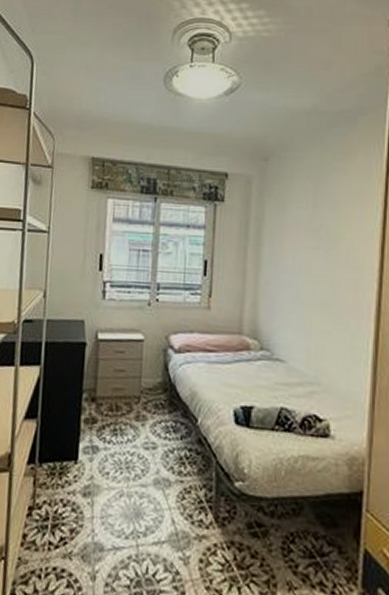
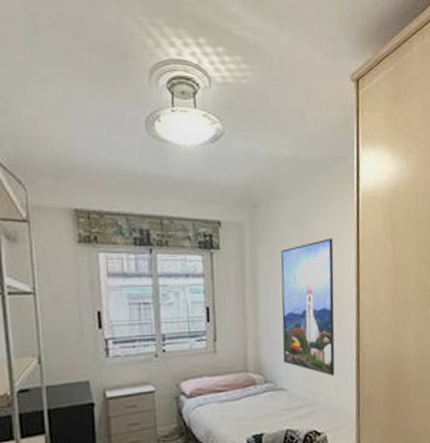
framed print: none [283,196,354,354] -> present [280,238,335,376]

